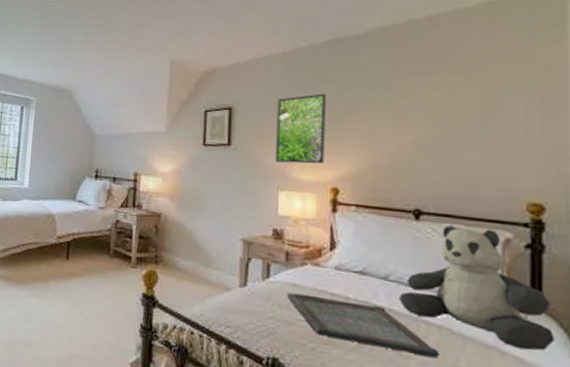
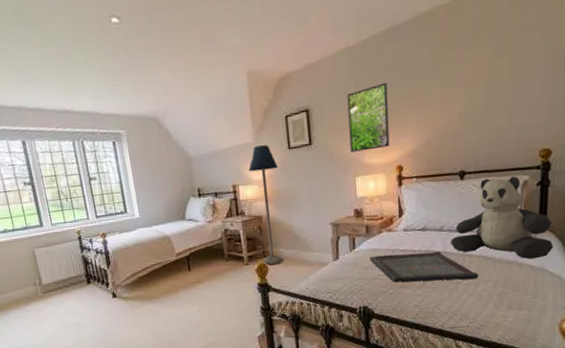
floor lamp: none [152,136,188,275] -> present [248,145,284,265]

